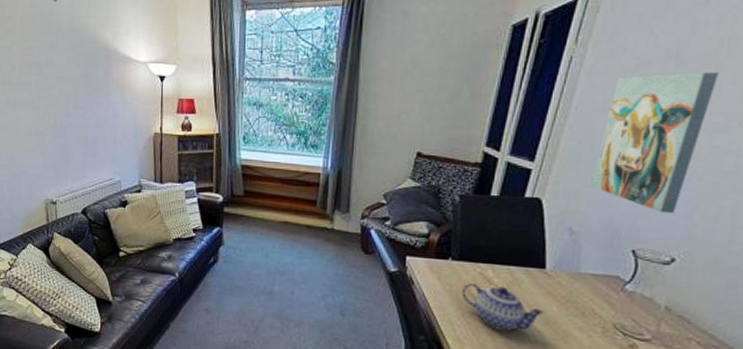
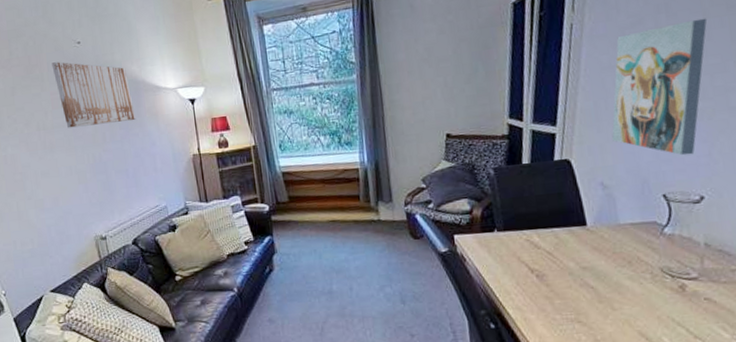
wall art: none [25,17,103,89] -> present [51,61,136,128]
teapot: present [462,282,544,332] -> none [513,249,594,293]

